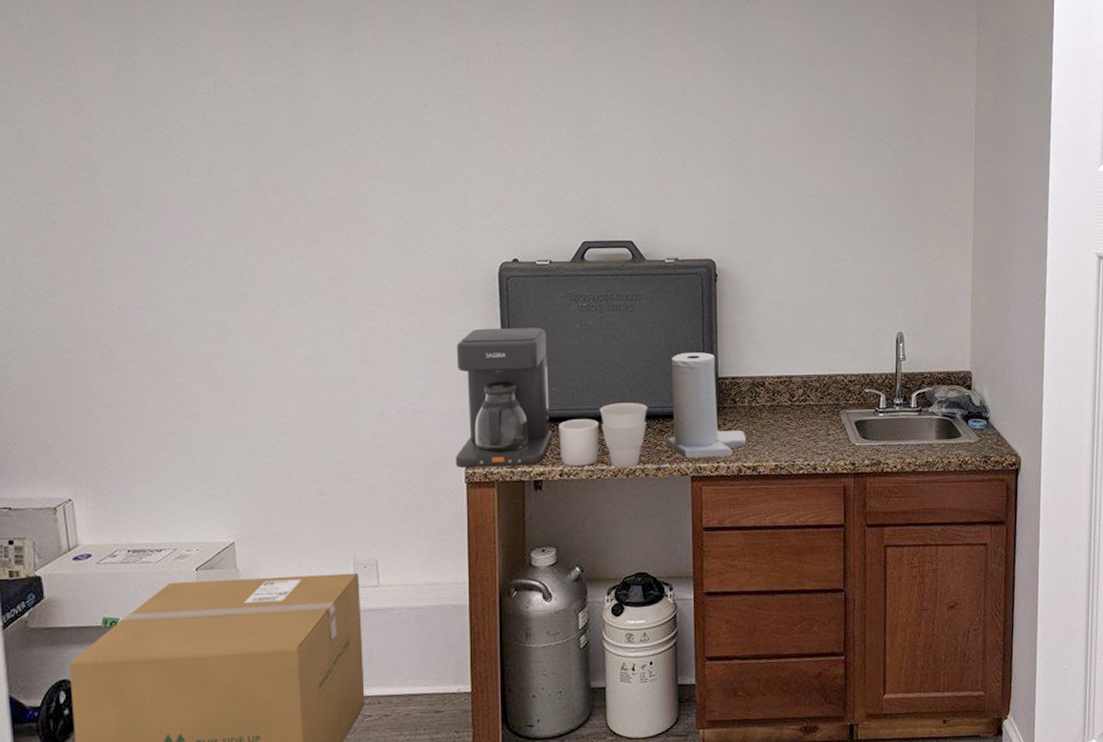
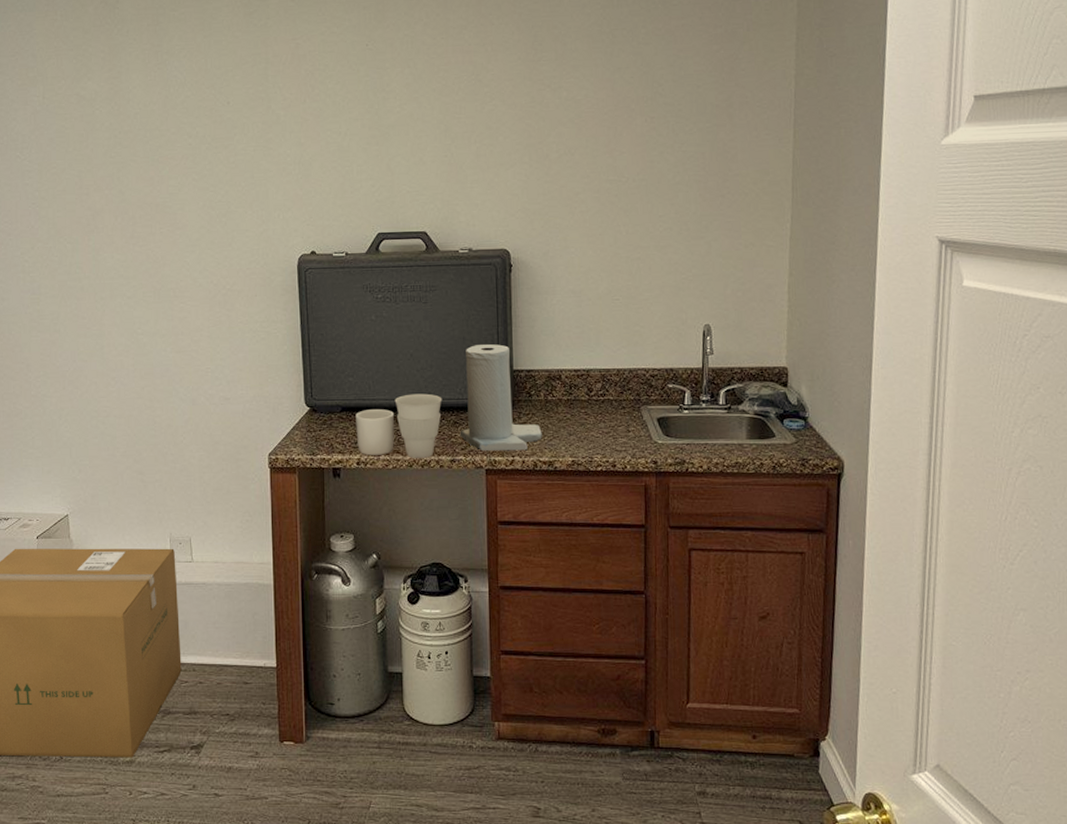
coffee maker: present [455,327,552,468] -> none [259,318,350,454]

